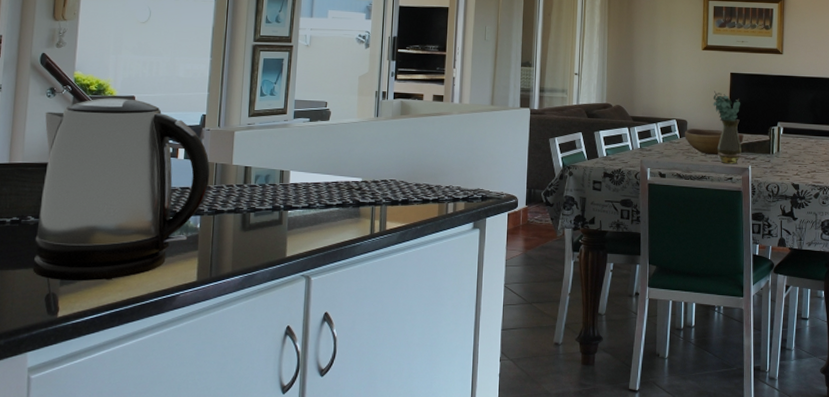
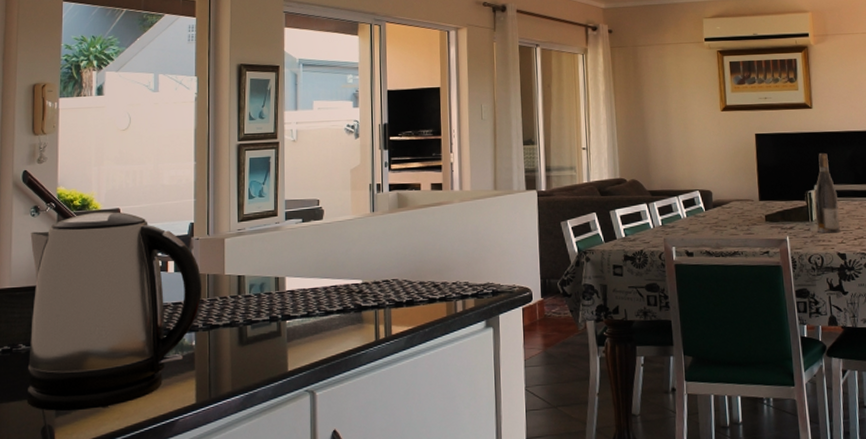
bowl: present [684,129,744,154] -> none [709,199,778,227]
vase: present [713,90,742,163] -> none [738,155,777,236]
wine bottle: none [777,95,797,166] -> present [814,153,840,234]

